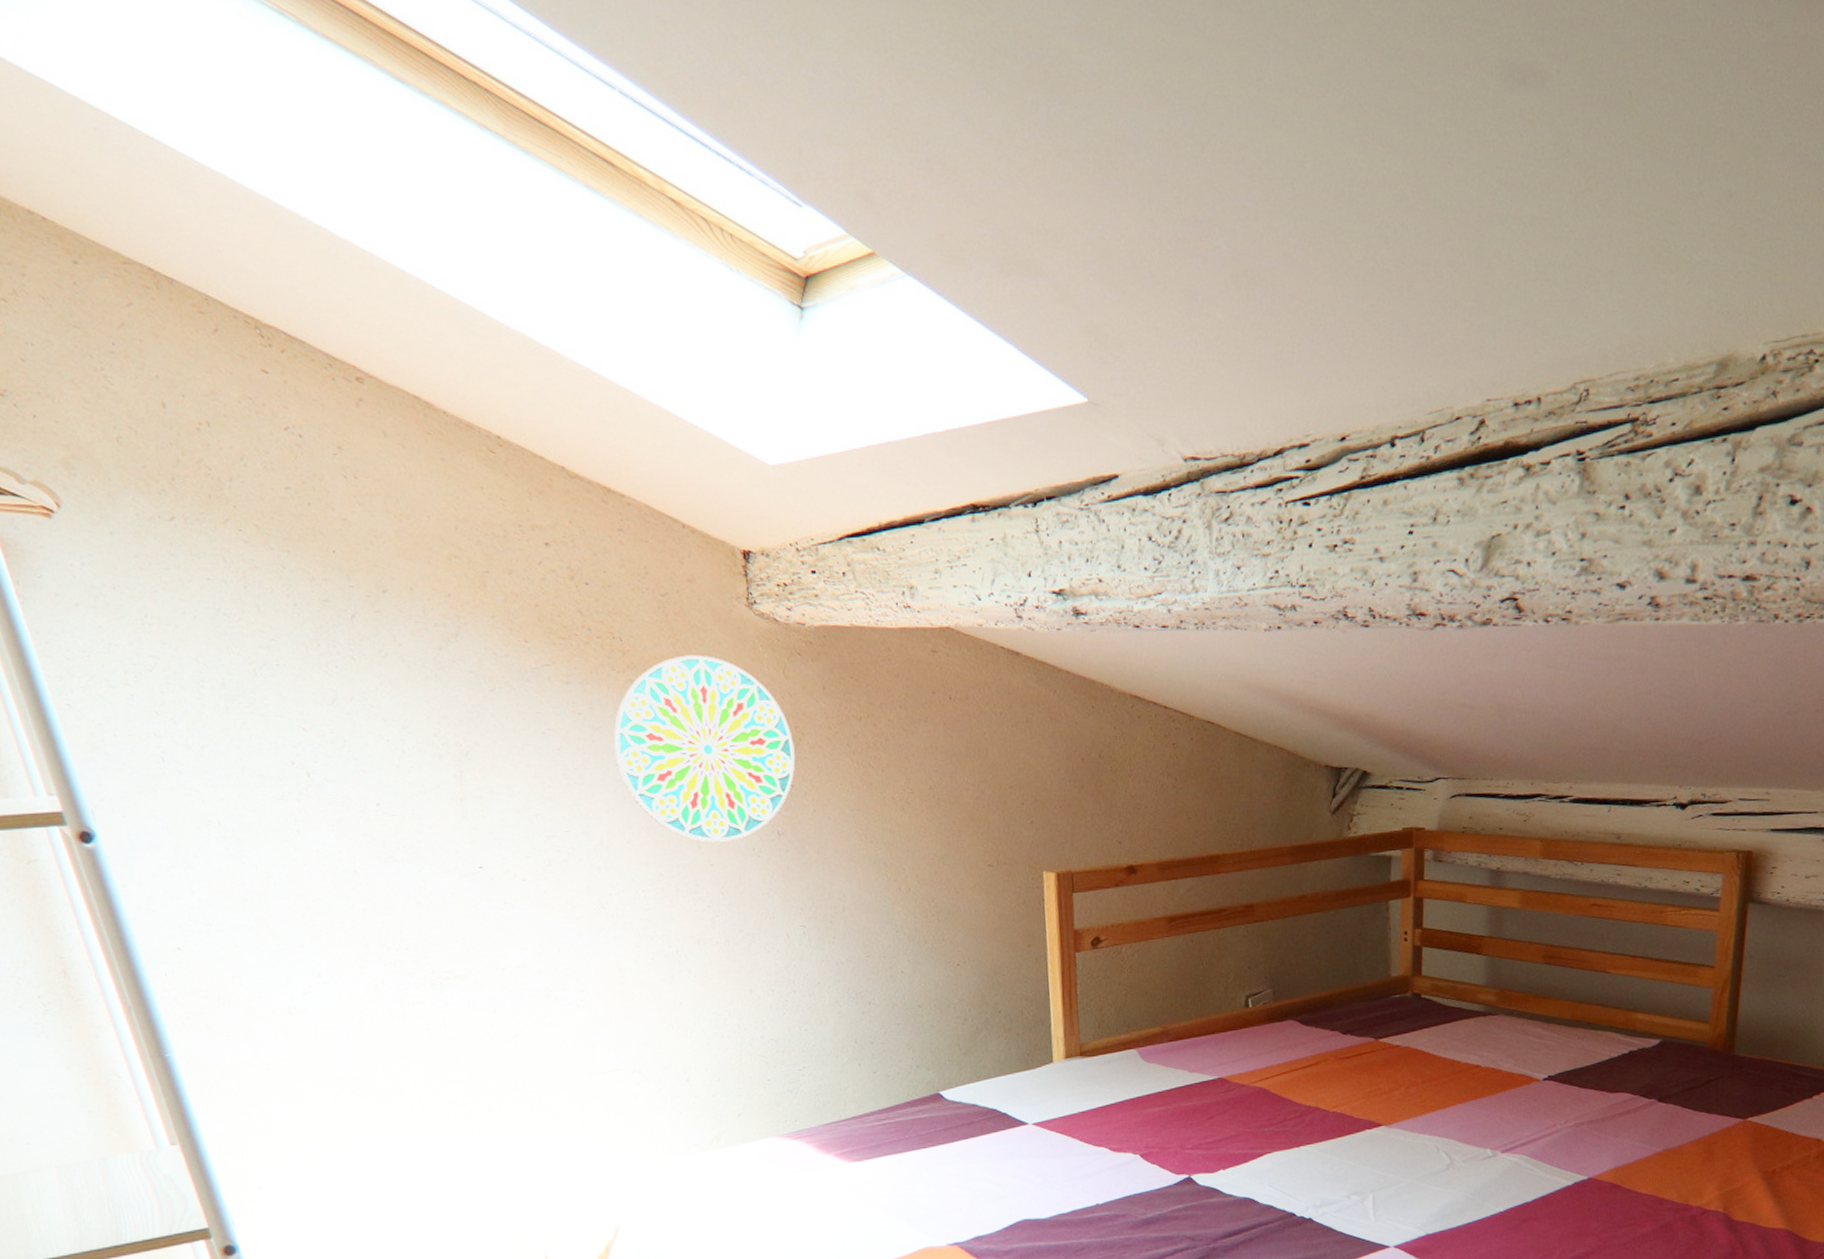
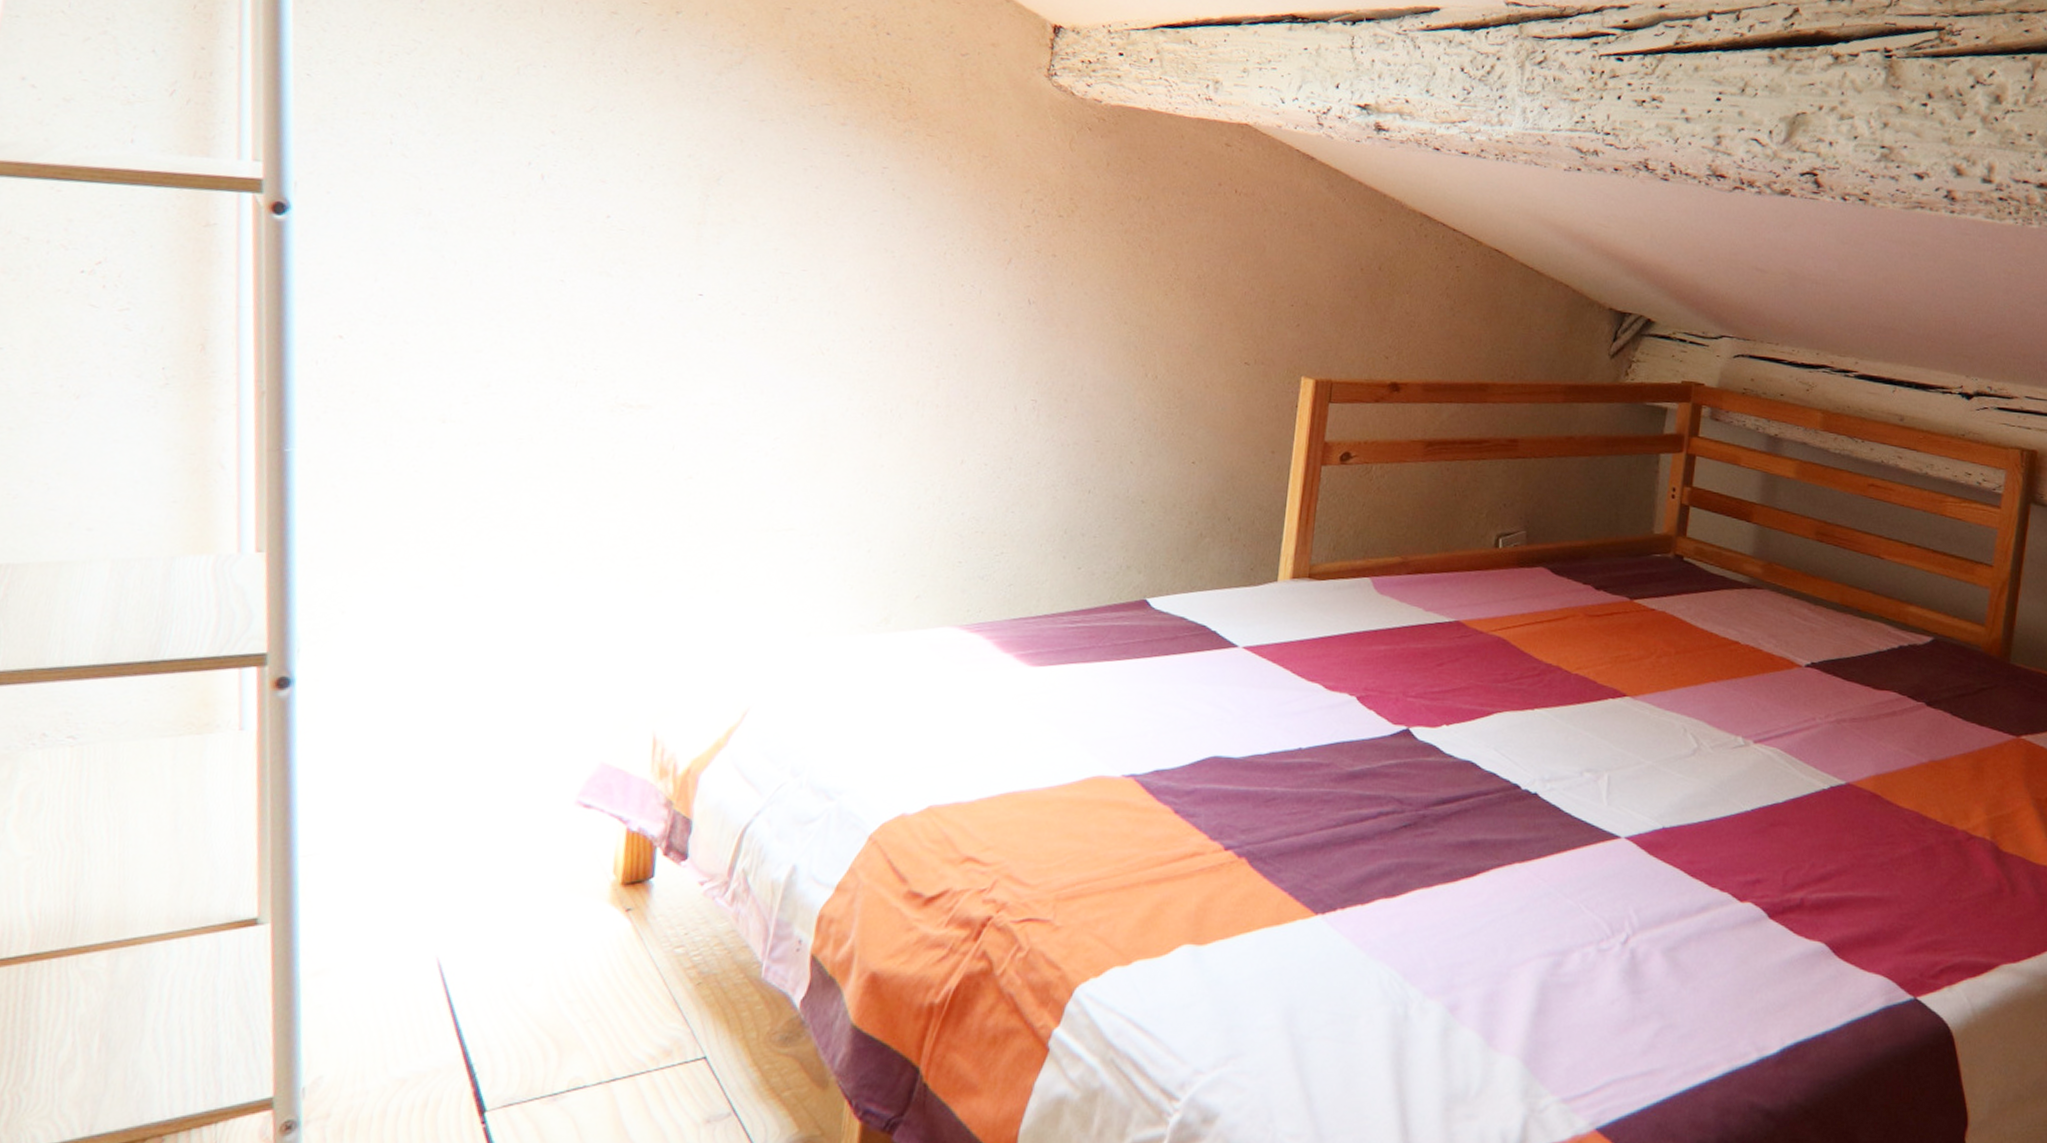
decorative plate: present [613,655,796,842] -> none [875,114,1066,303]

